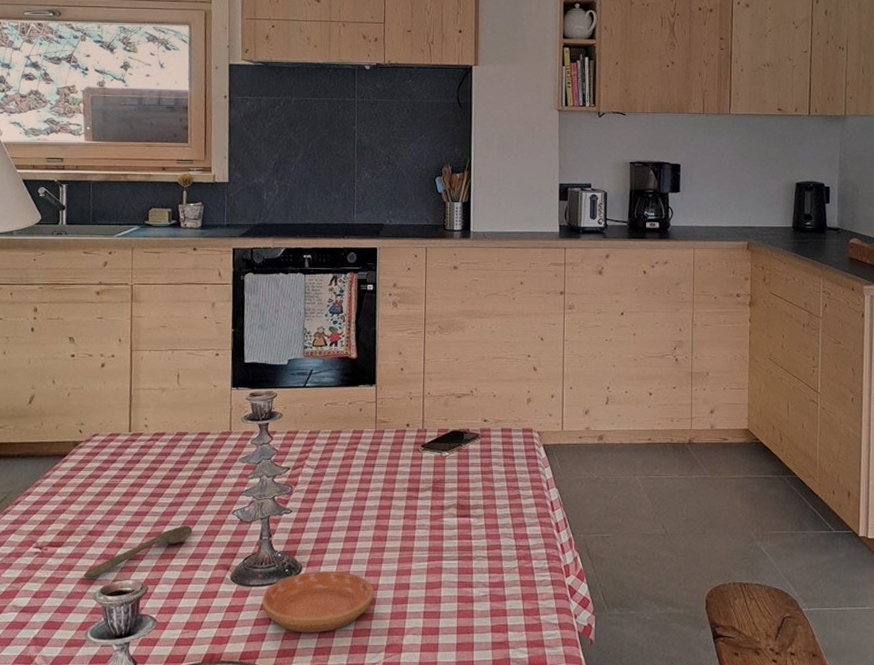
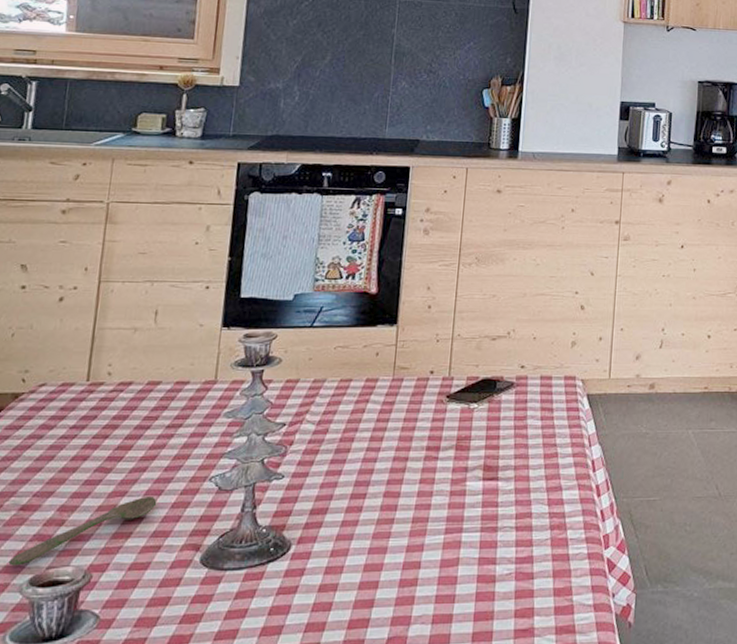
saucer: present [262,570,375,633] -> none [237,548,378,627]

